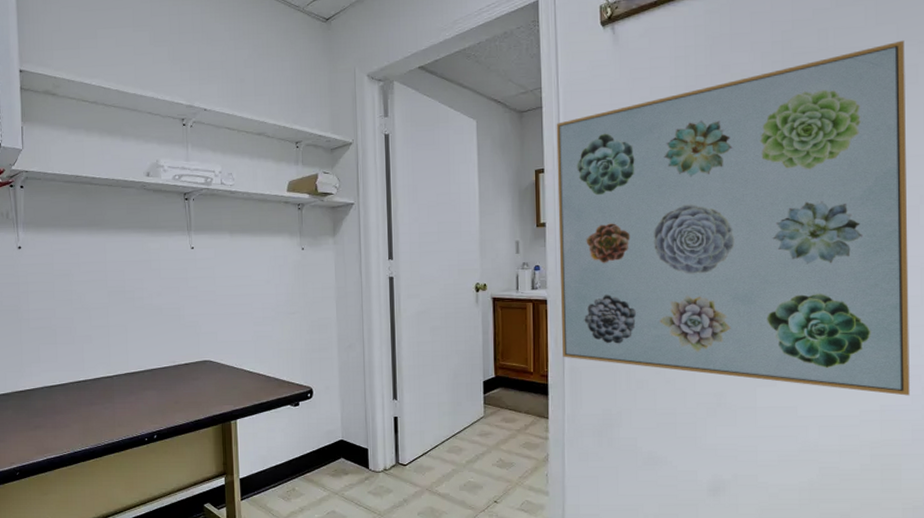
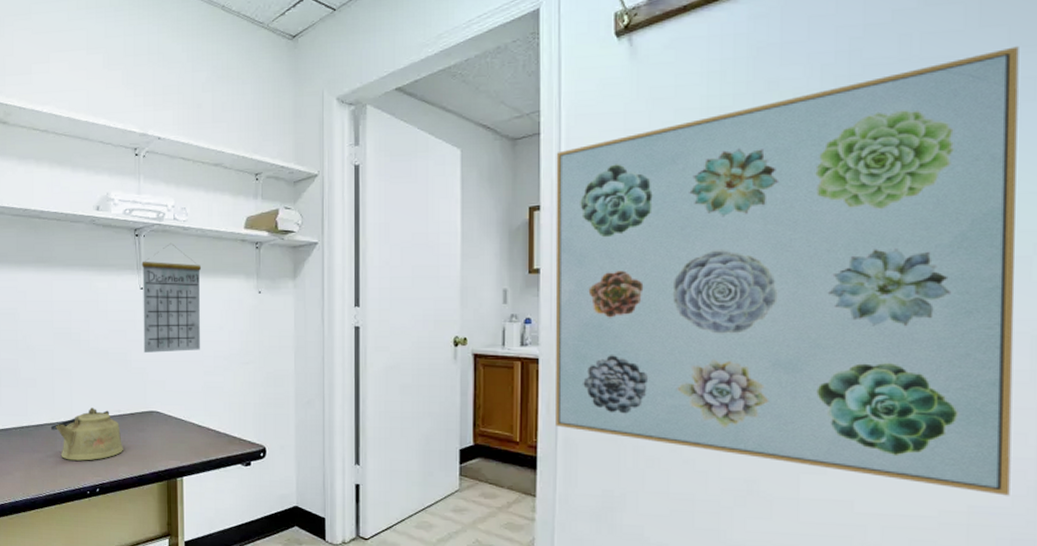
kettle: none [108,360,179,410] -> present [51,407,123,461]
calendar: none [191,206,249,307] -> present [141,244,202,353]

